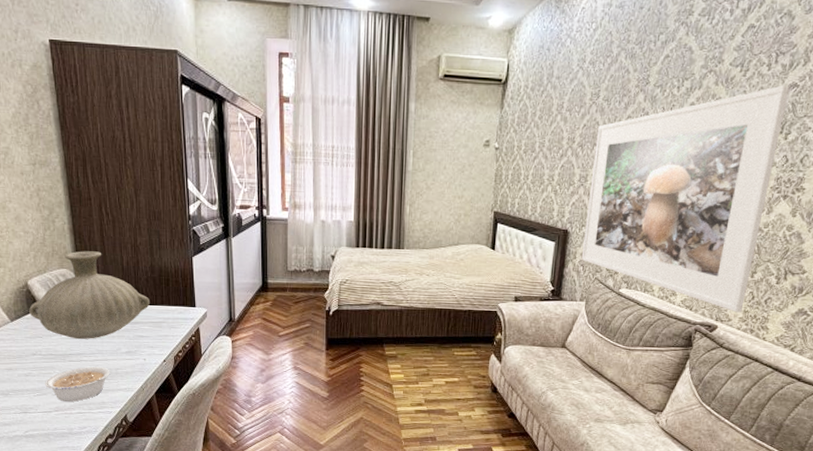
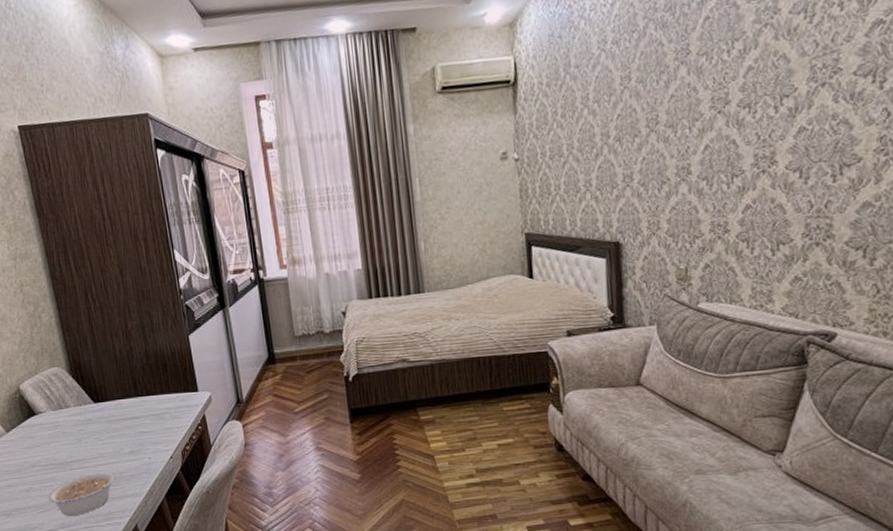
vase: present [29,251,151,339] -> none [23,343,150,444]
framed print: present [581,85,789,313] -> none [636,23,874,313]

